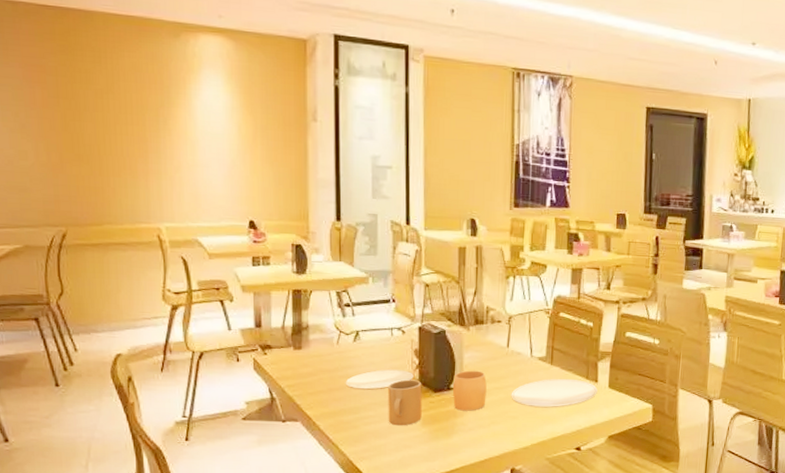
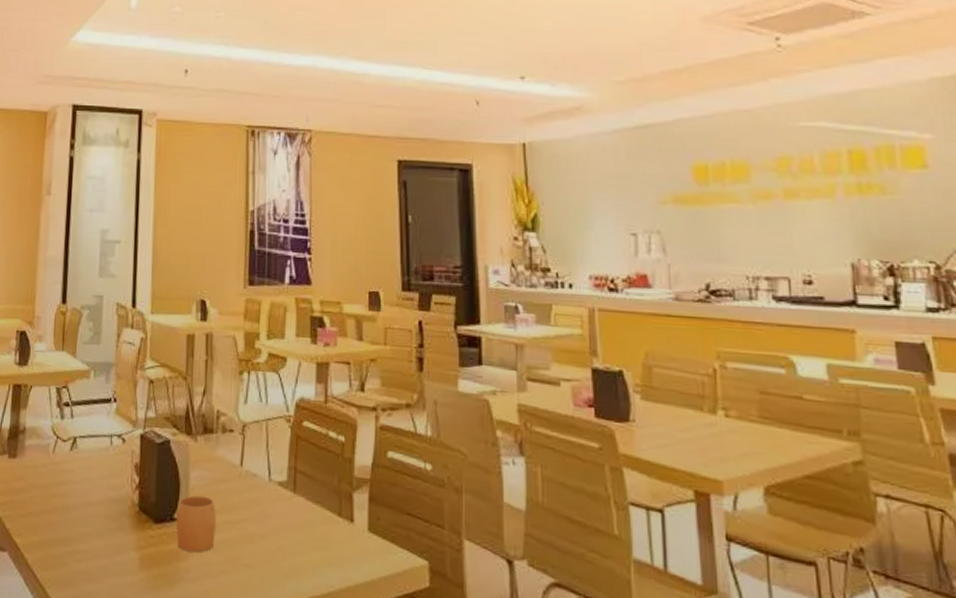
plate: present [345,369,414,391] -> none [58,488,133,516]
cup: present [388,379,422,426] -> none [102,503,142,567]
plate: present [511,378,598,408] -> none [245,513,354,557]

